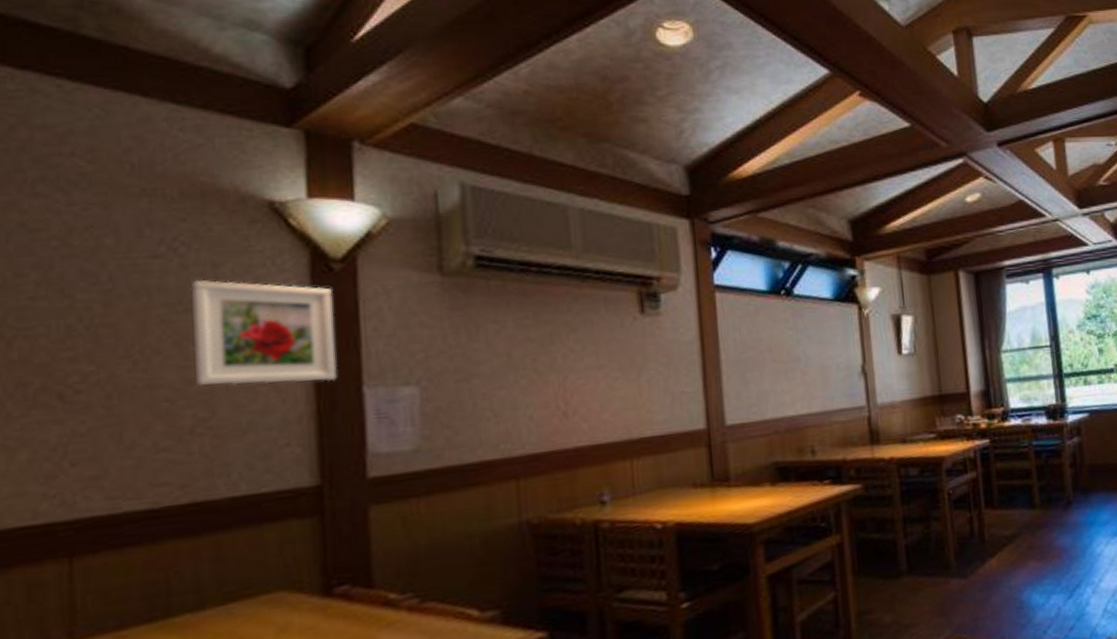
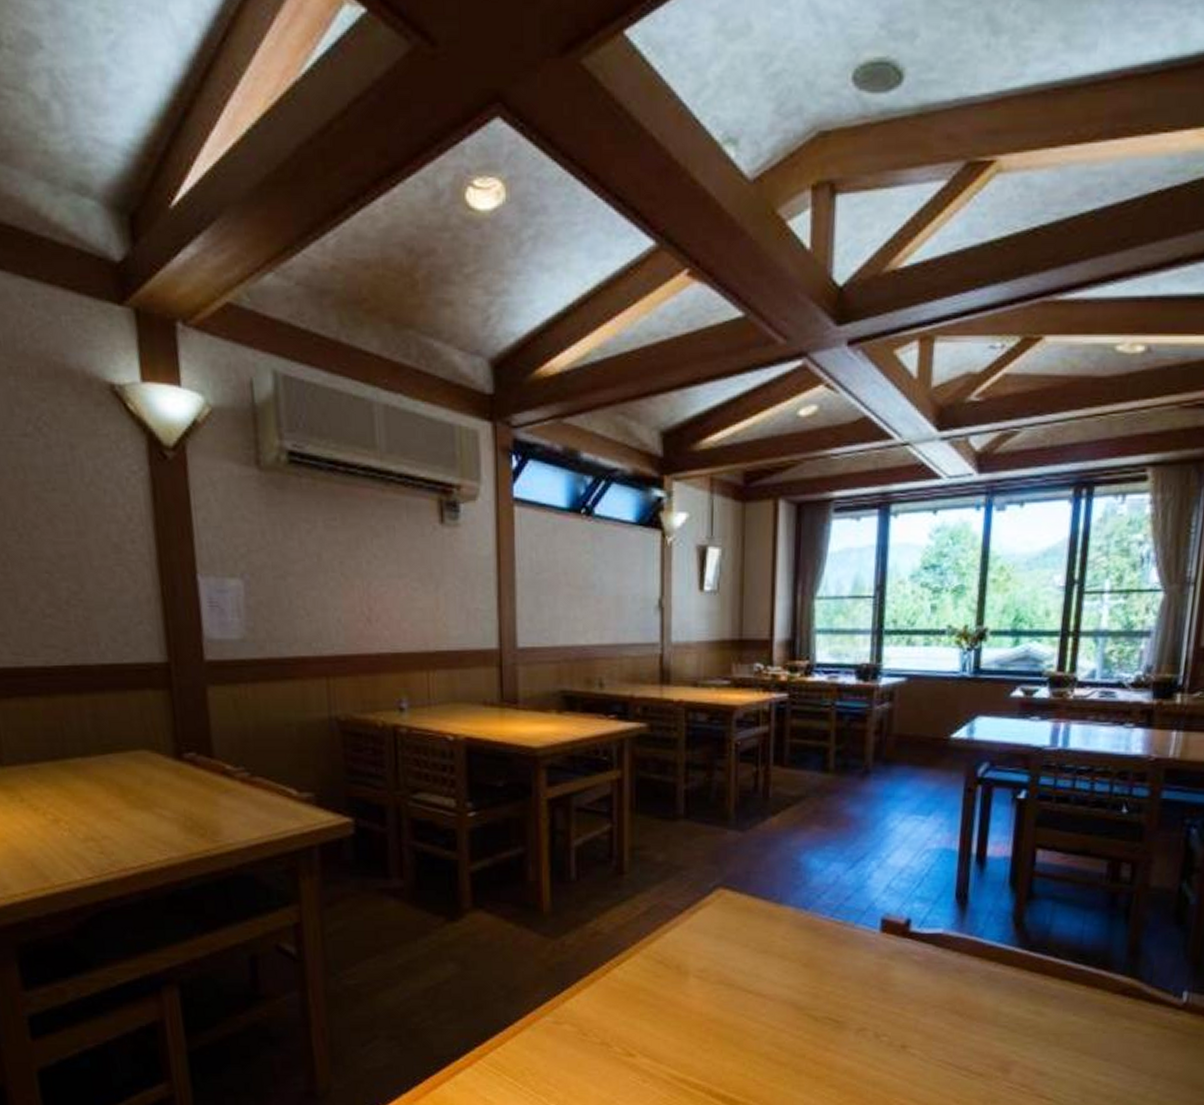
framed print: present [190,279,337,387] -> none [55,460,176,568]

